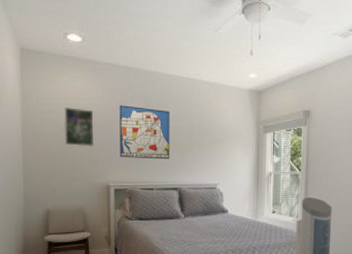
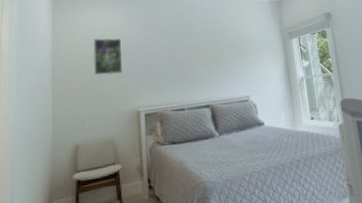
wall art: present [119,105,170,160] -> none [146,29,199,81]

